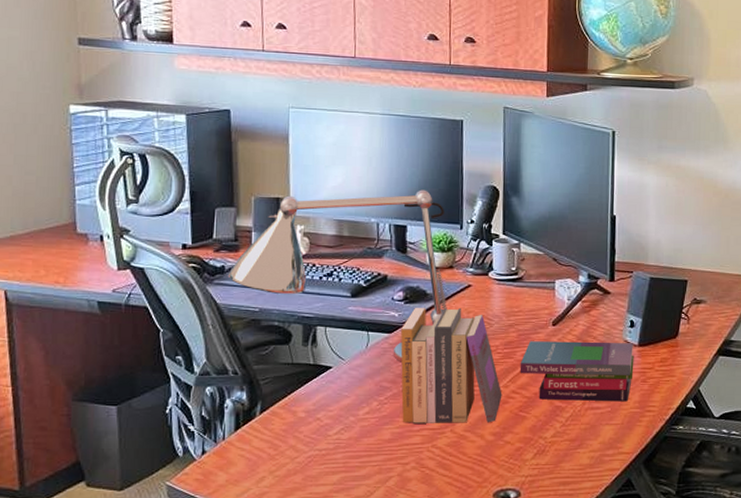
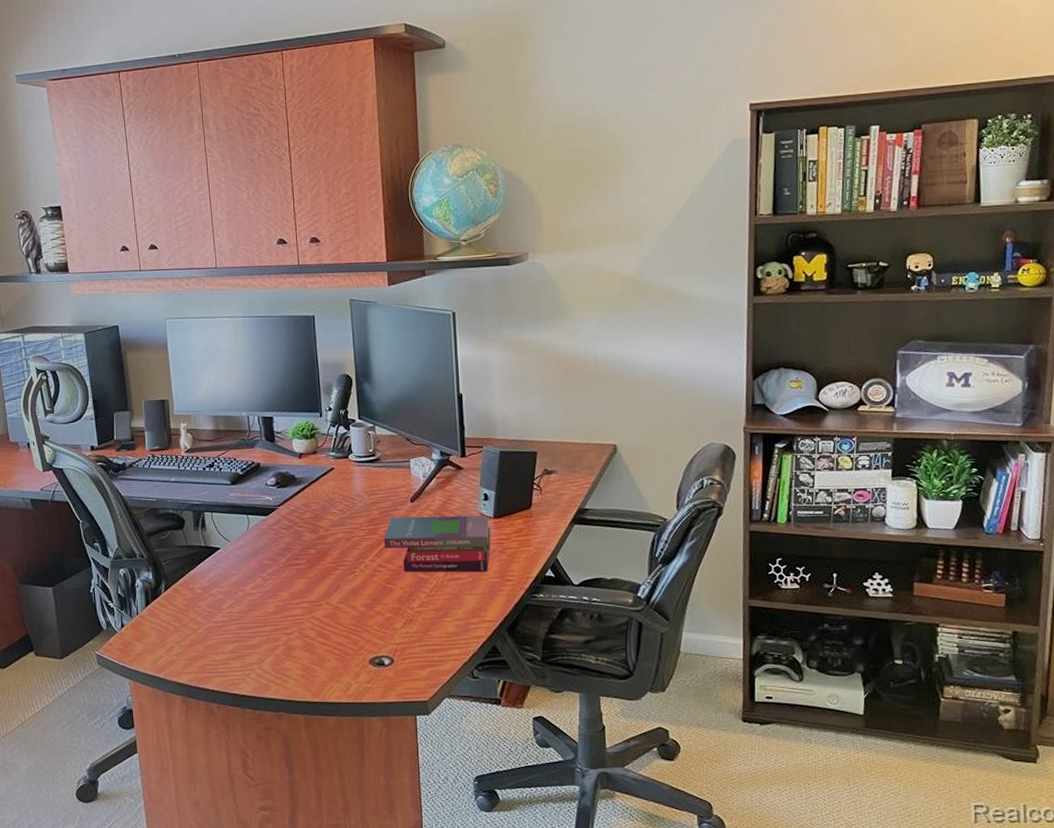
desk lamp: present [227,189,447,361] -> none [128,383,314,541]
books: present [400,307,502,423] -> none [276,489,370,597]

